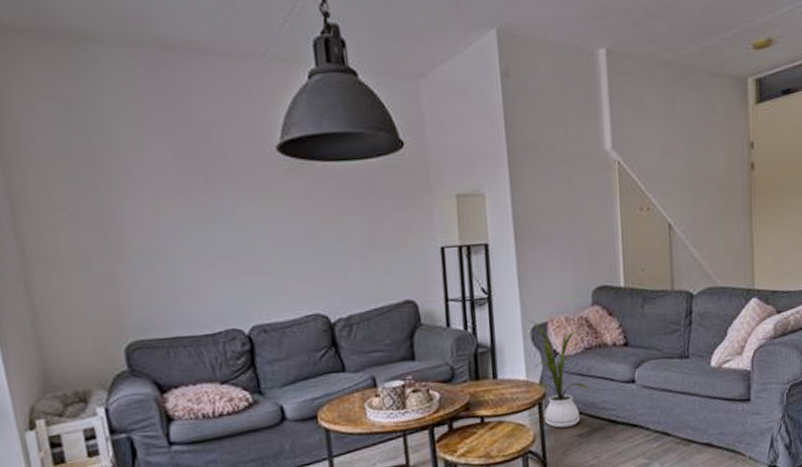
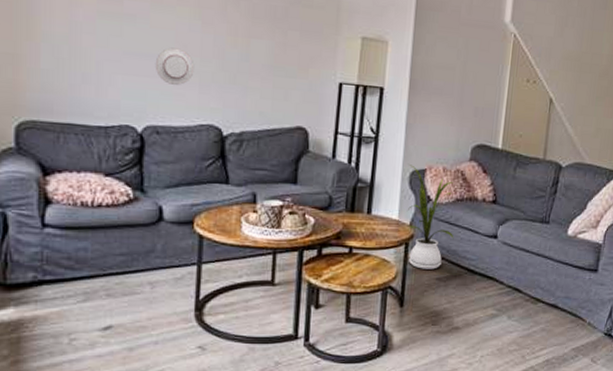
decorative plate: none [249,241,291,280] -> present [155,47,195,85]

